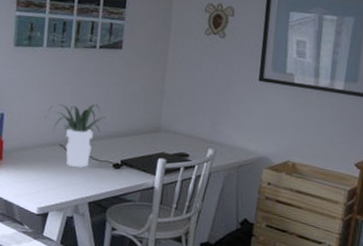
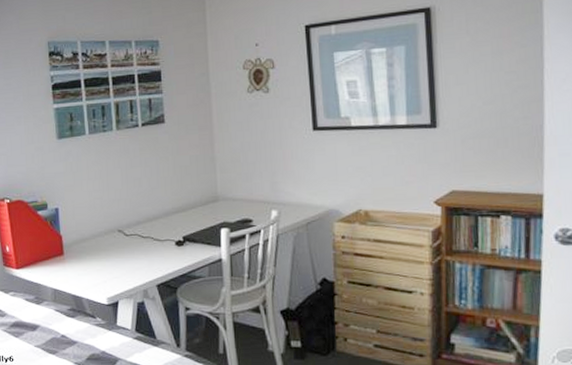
potted plant: present [44,103,106,168] -> none [98,184,162,251]

